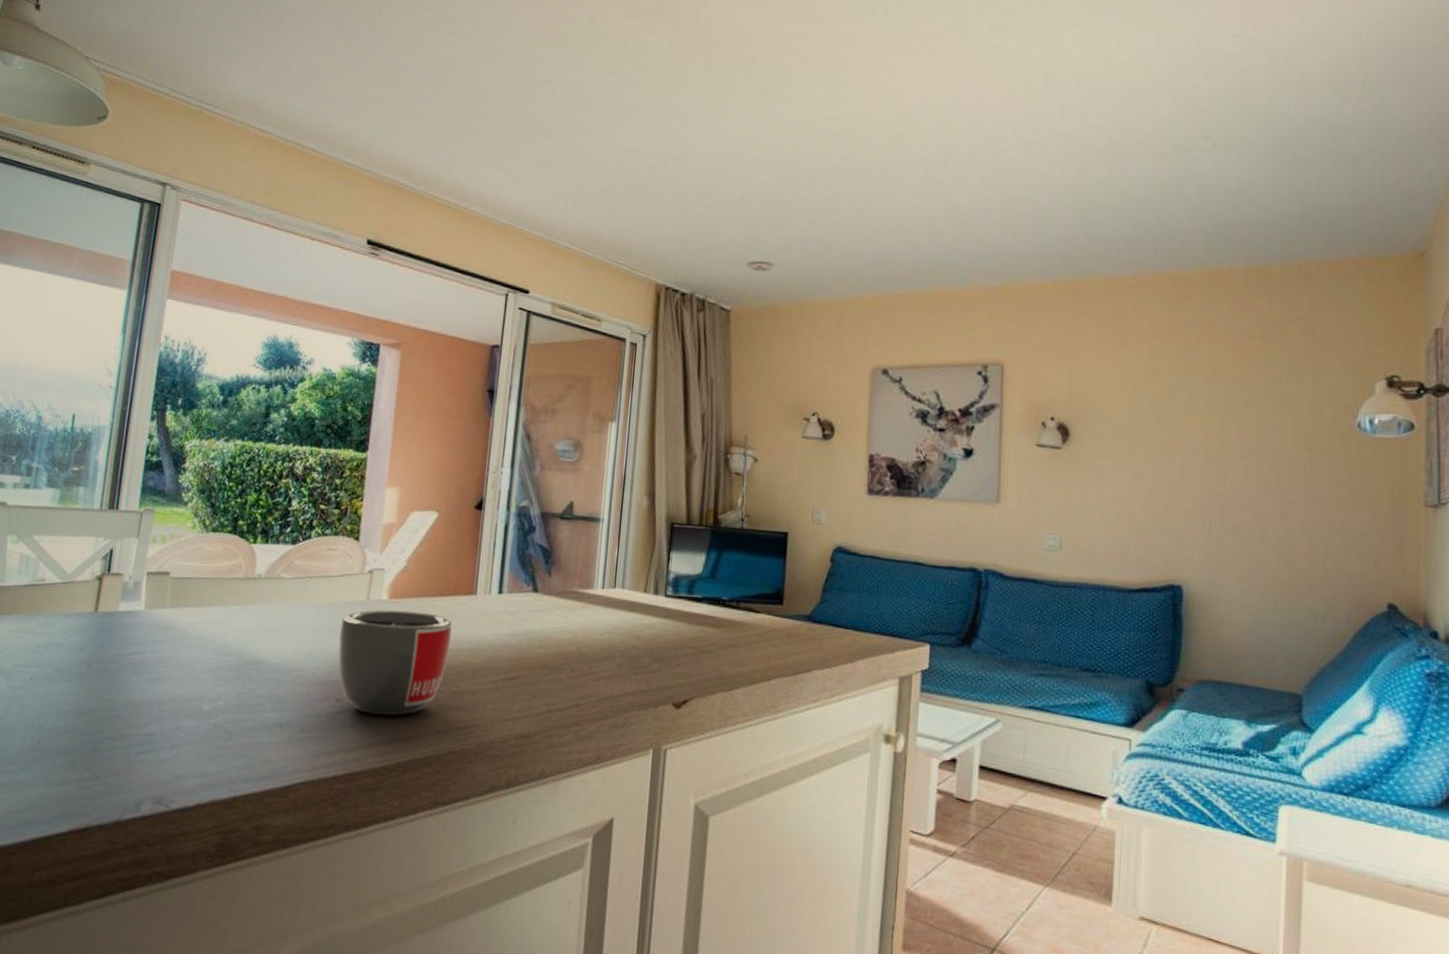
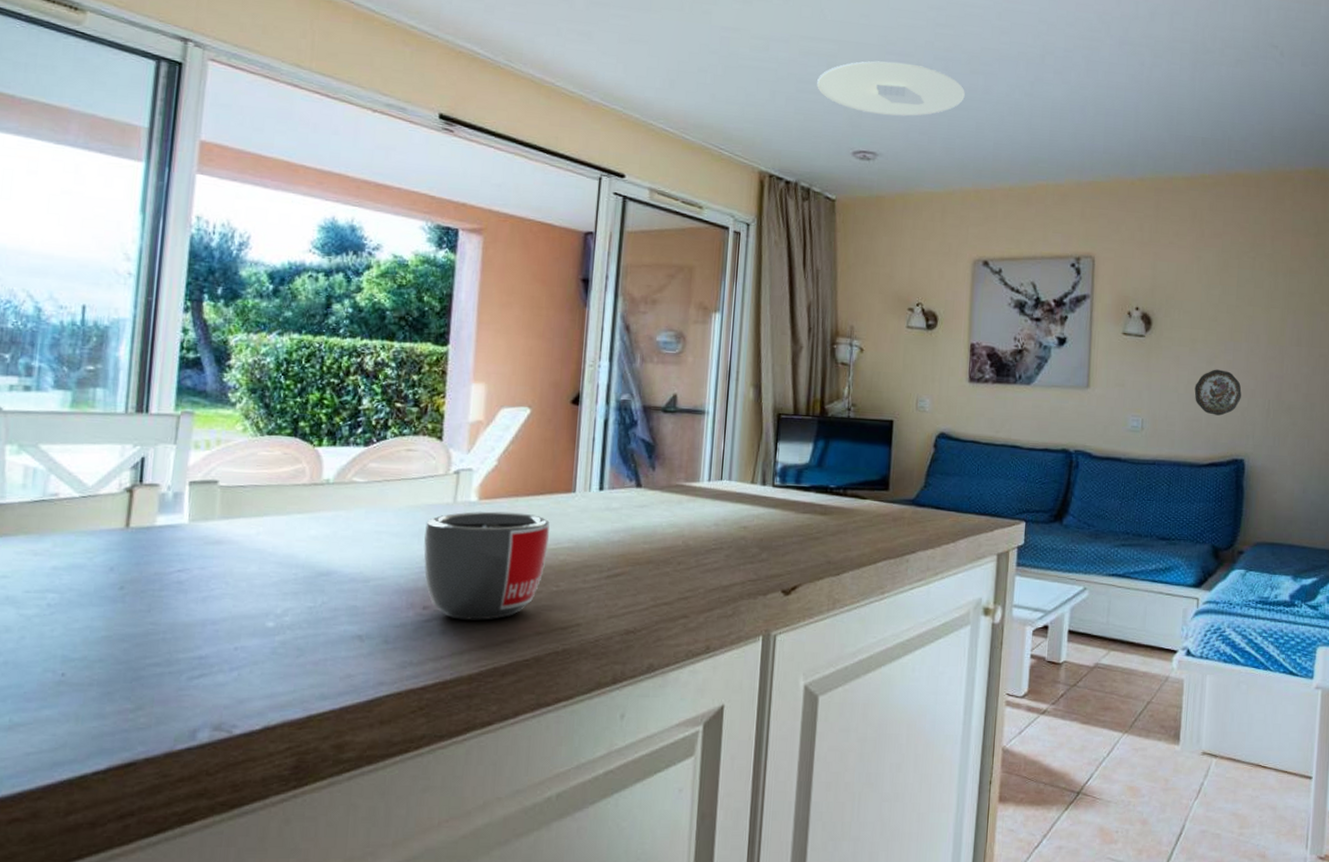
ceiling light: none [713,173,863,227] -> present [817,61,965,117]
decorative plate: none [1120,485,1177,536] -> present [1194,369,1242,416]

